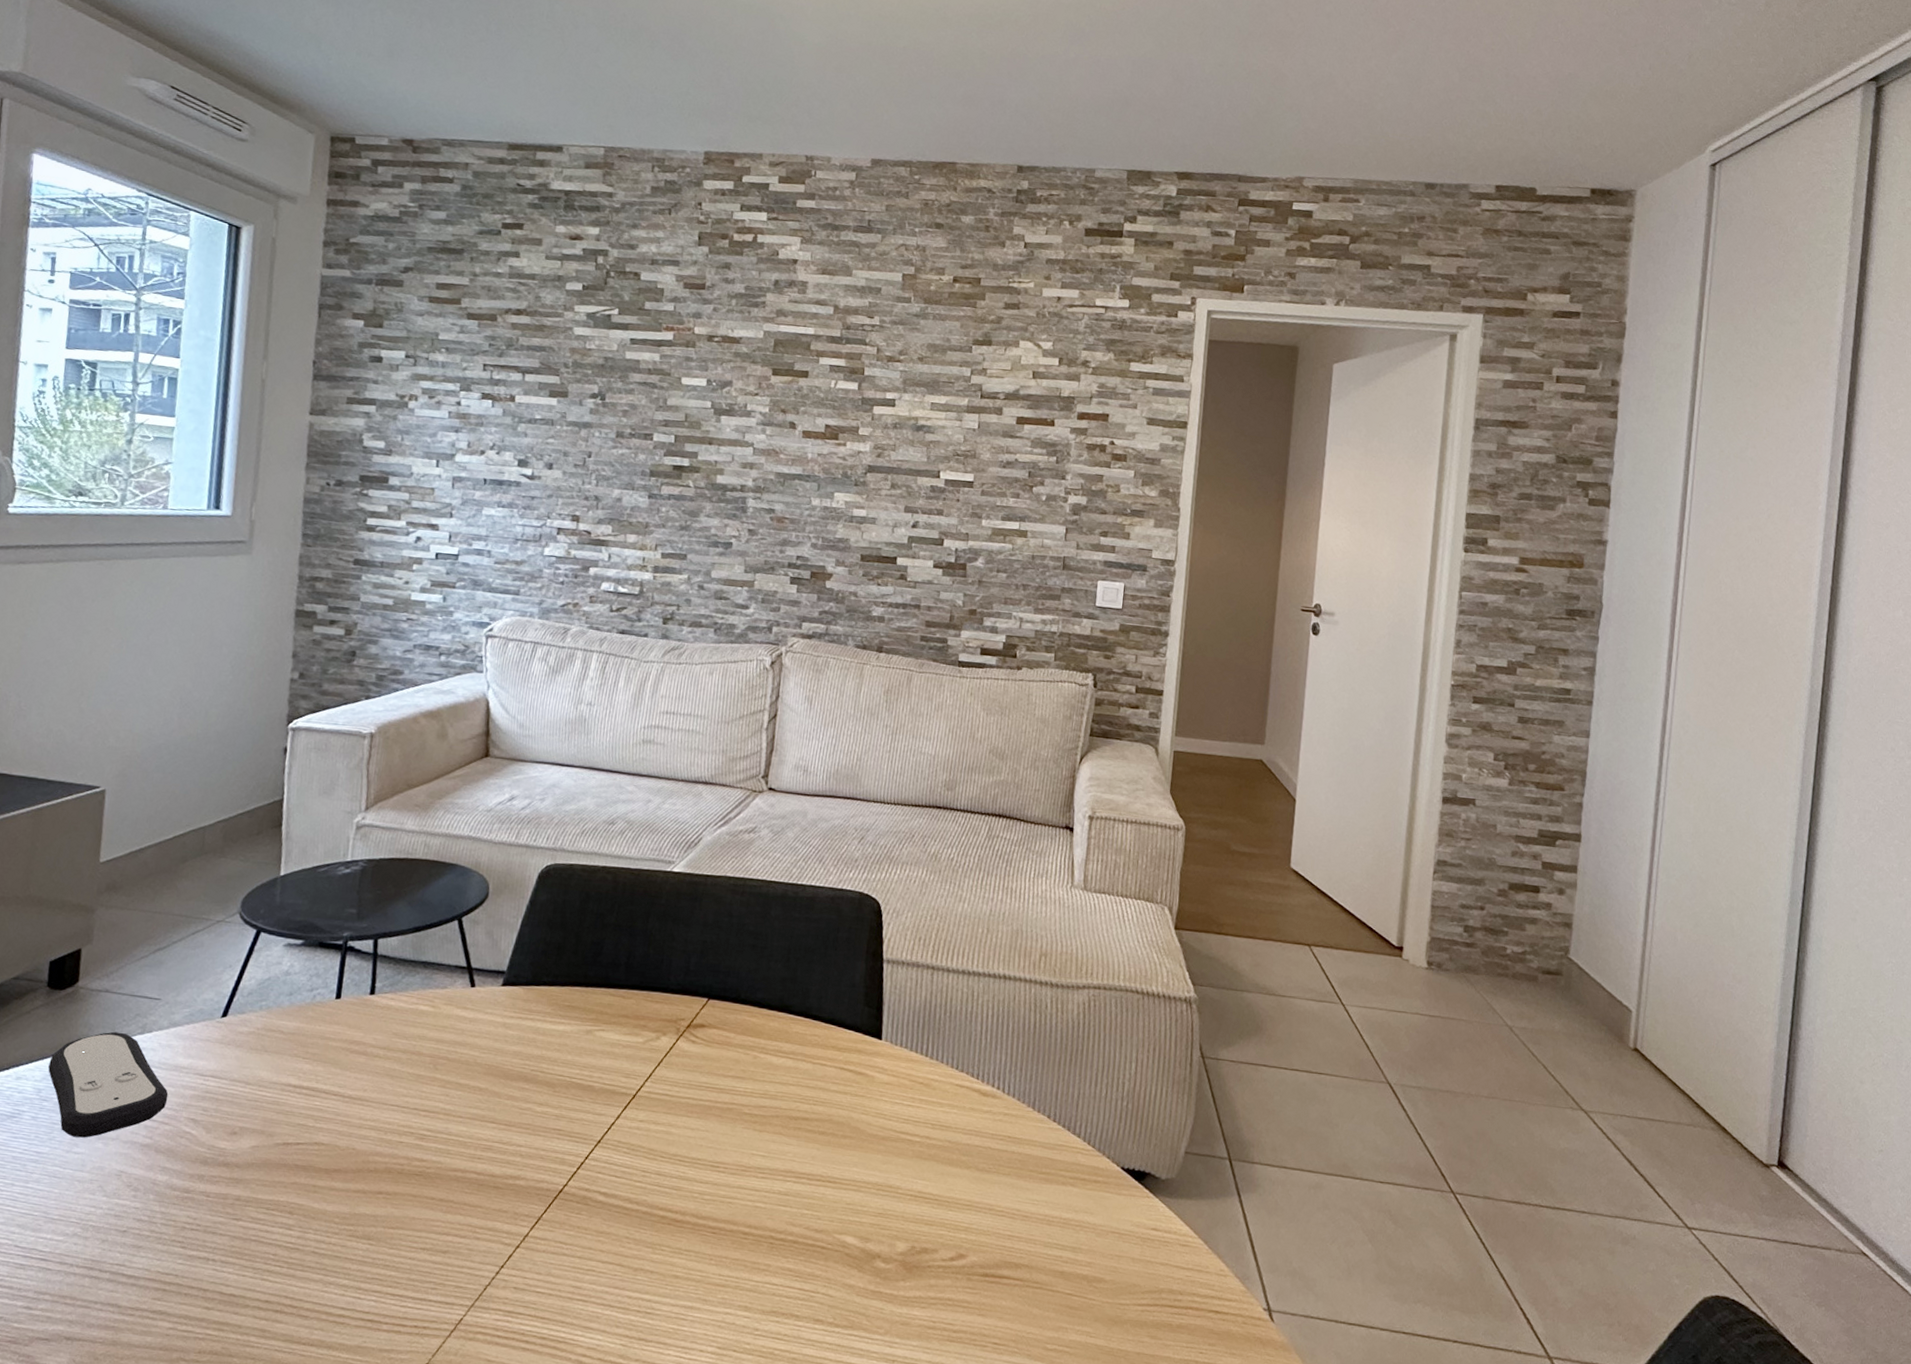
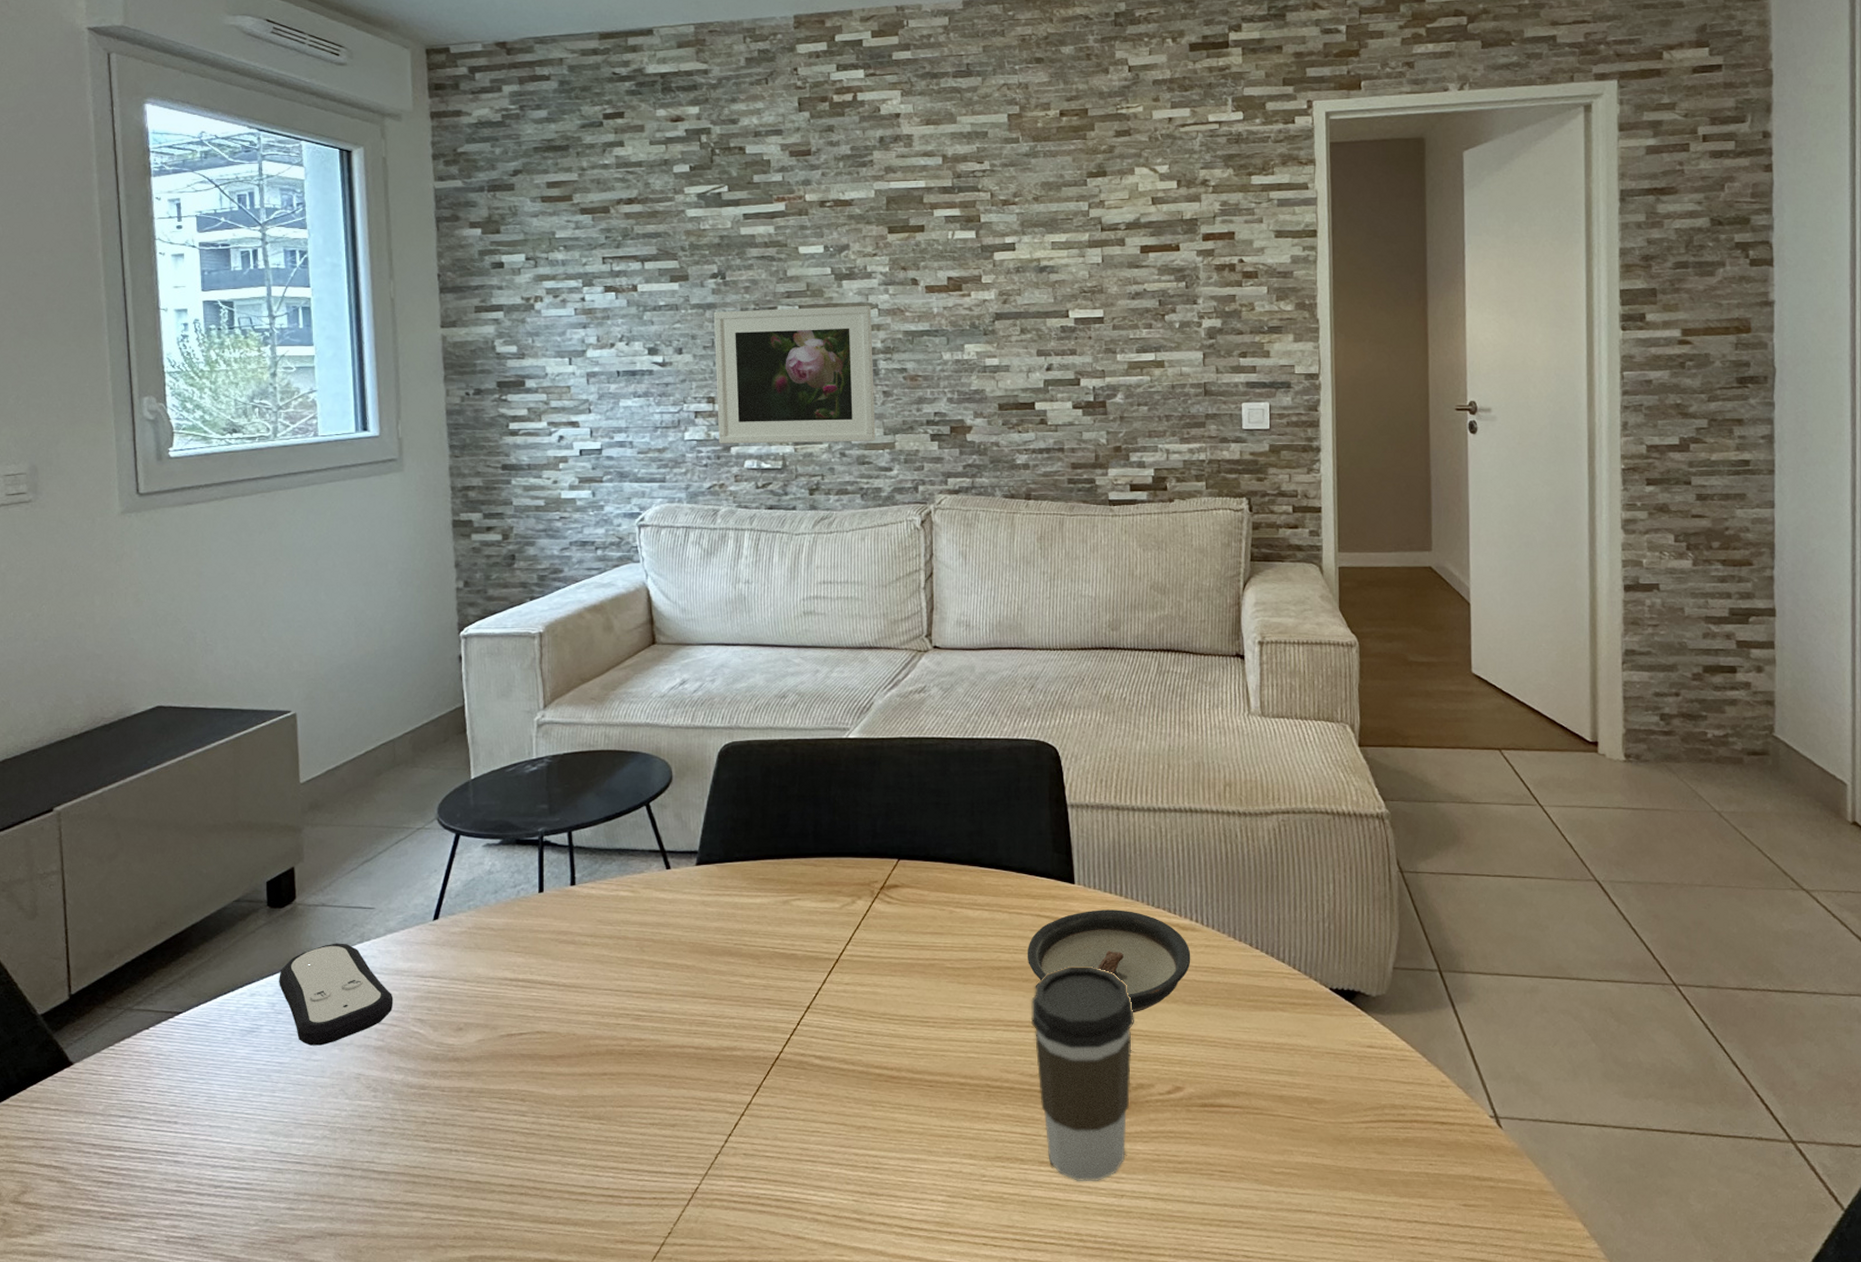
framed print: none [578,431,747,578] -> present [713,305,876,444]
coffee cup: none [822,1123,926,1344] -> present [1031,965,1134,1182]
saucer: none [826,1068,989,1176] -> present [1027,910,1191,1013]

